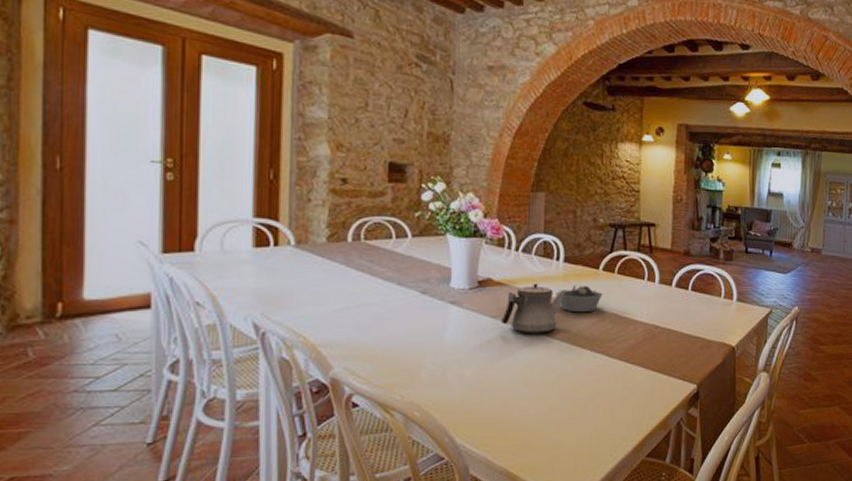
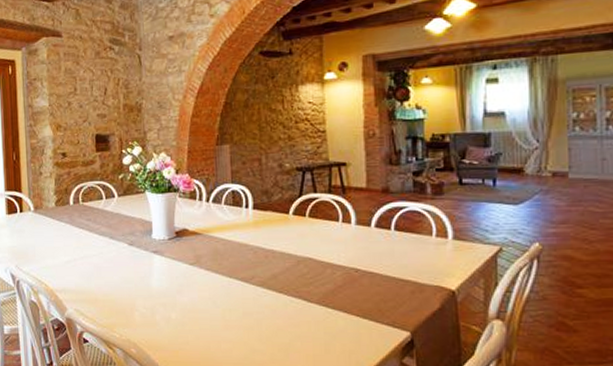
teapot: present [500,283,566,334] -> none [198,231,258,279]
bowl: present [556,284,603,313] -> none [248,230,295,258]

